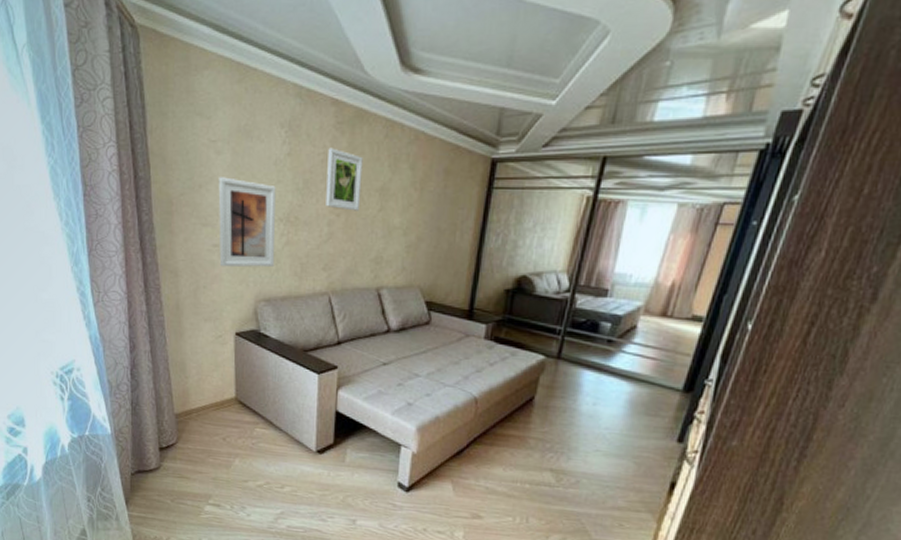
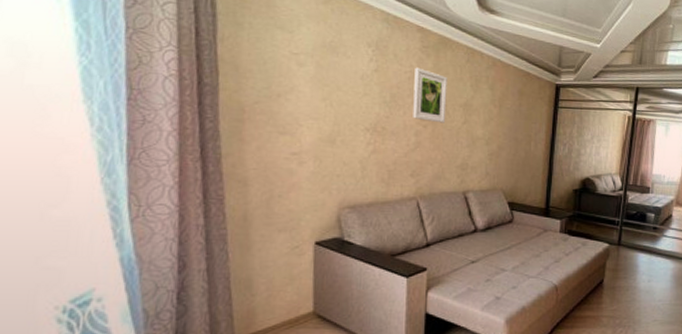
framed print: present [218,177,276,268] -> none [298,87,362,176]

